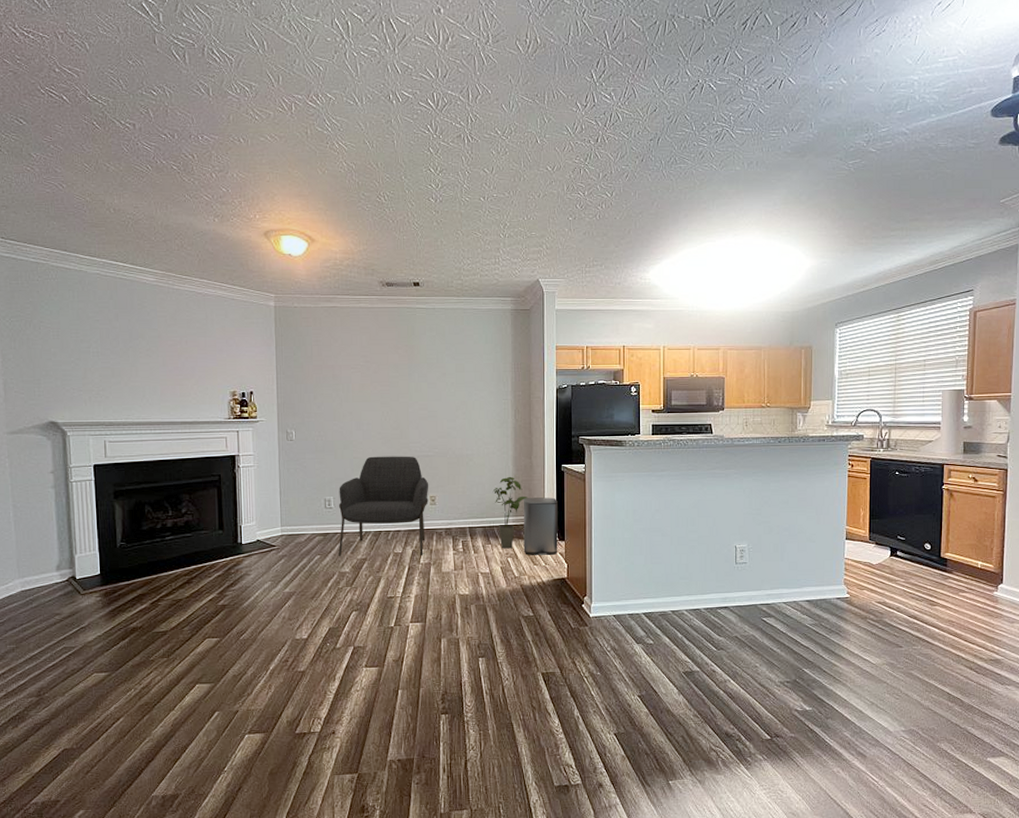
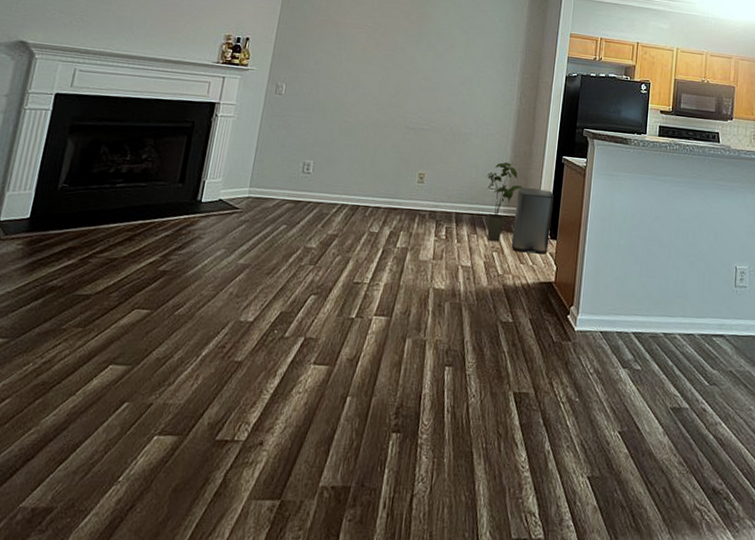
armchair: present [338,456,429,557] -> none [307,122,420,238]

